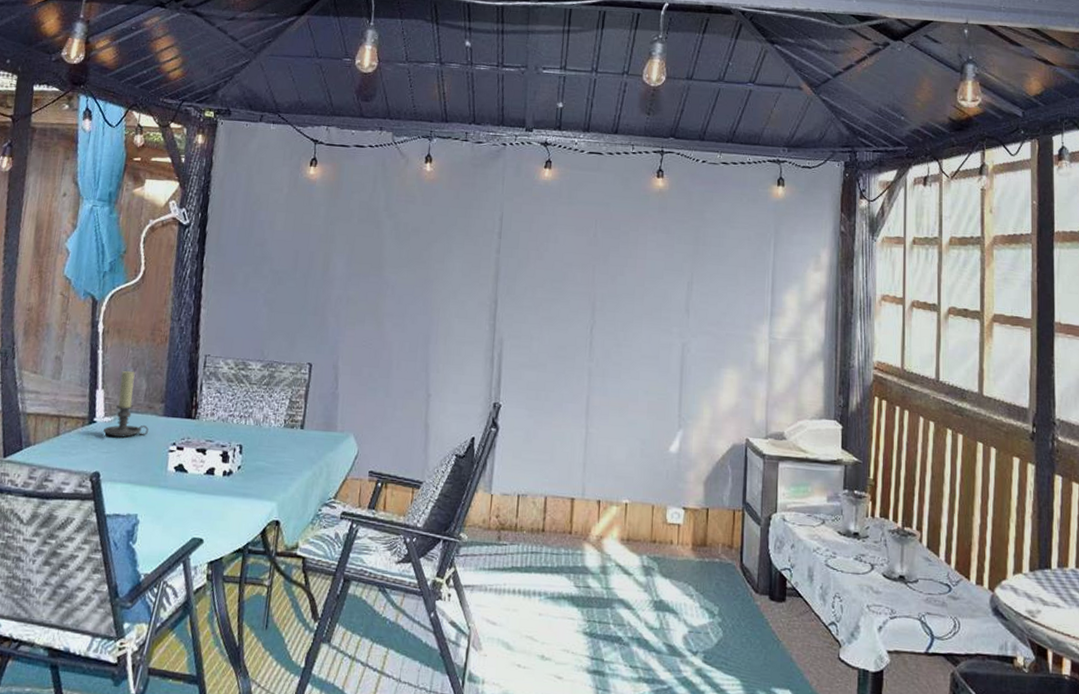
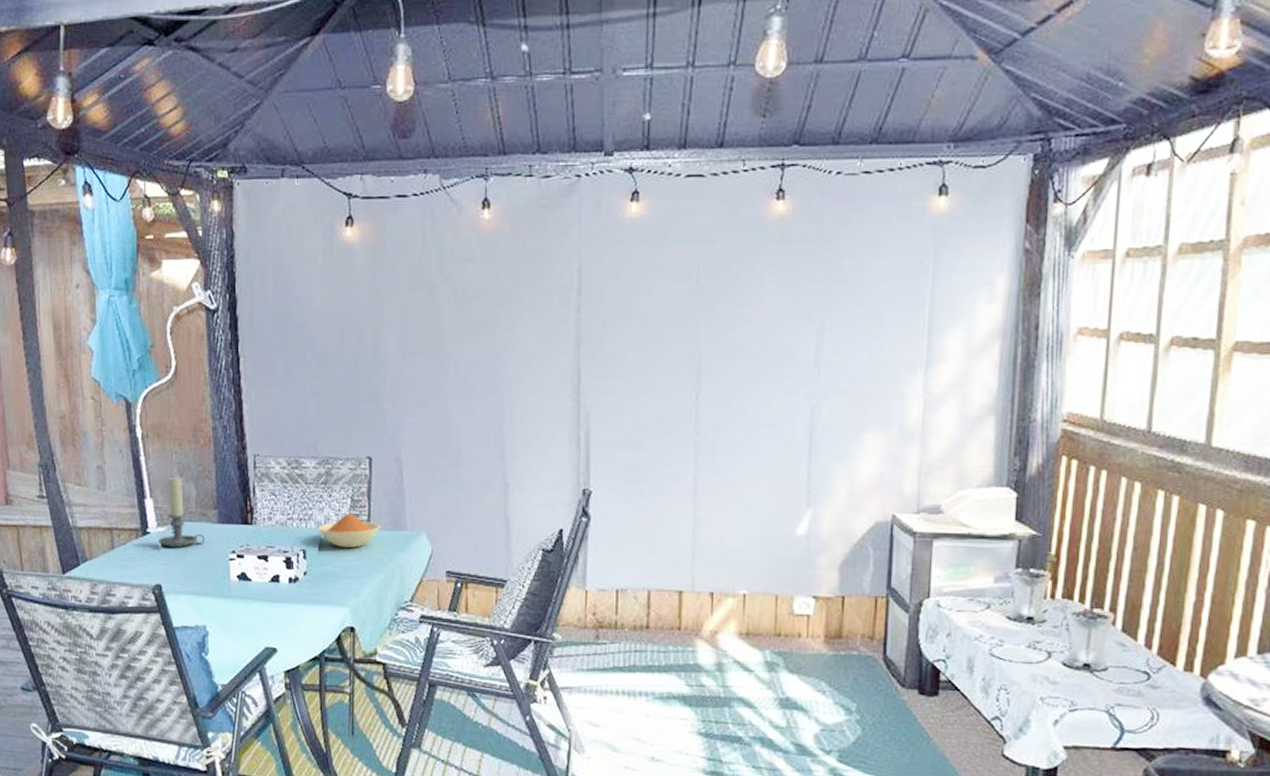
bowl: none [256,413,313,446] -> present [317,513,380,549]

